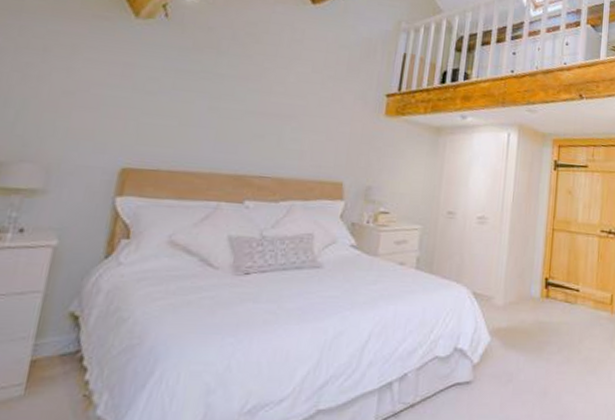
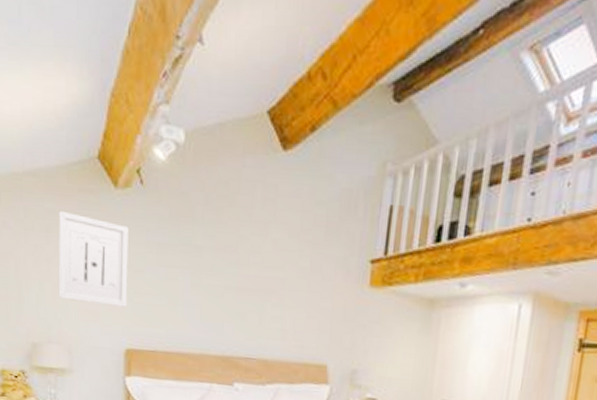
wall art: none [45,32,145,127] -> present [58,210,128,307]

